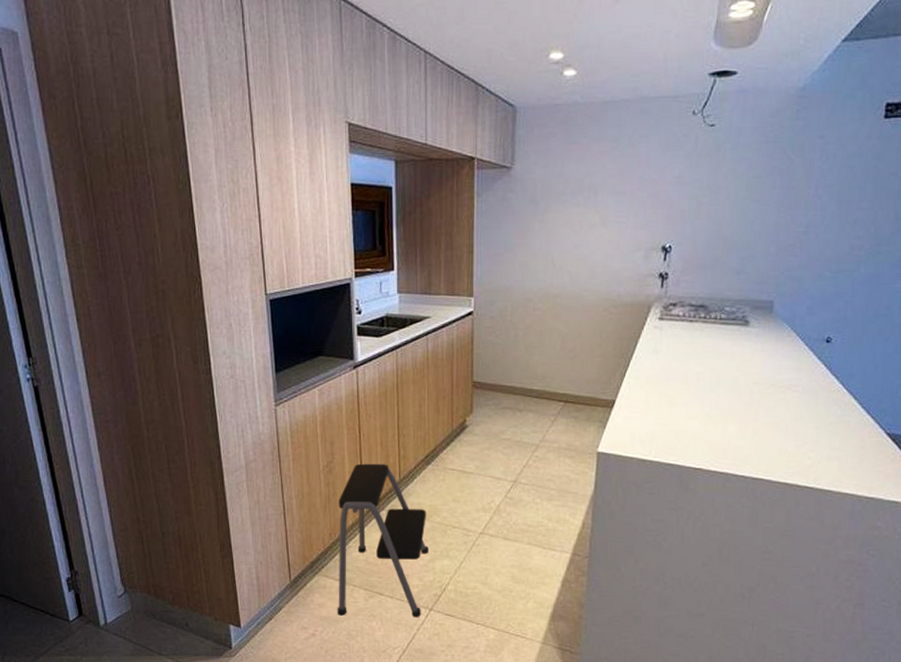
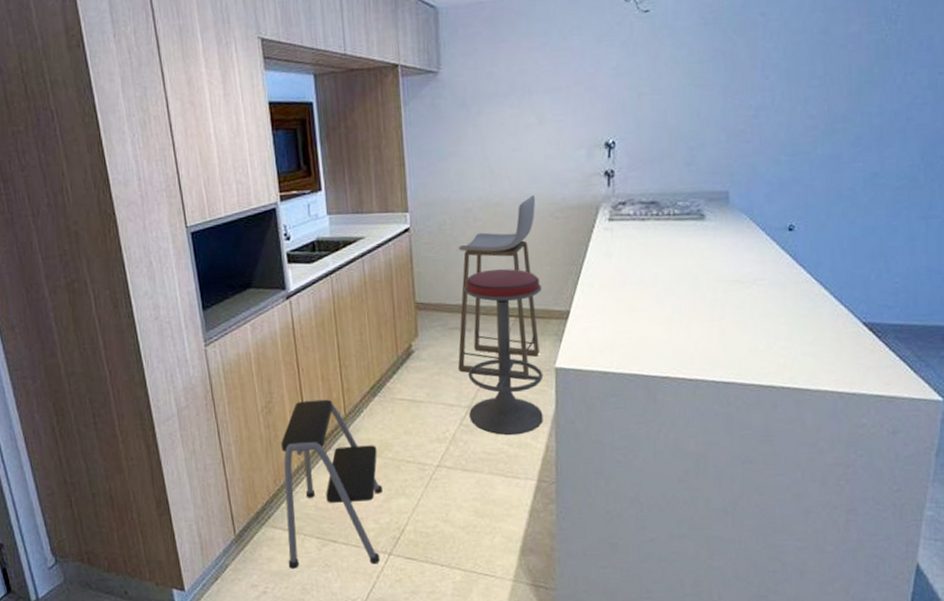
bar stool: none [508,291,593,457] -> present [458,195,540,376]
bar stool: none [514,357,592,510] -> present [464,269,544,435]

